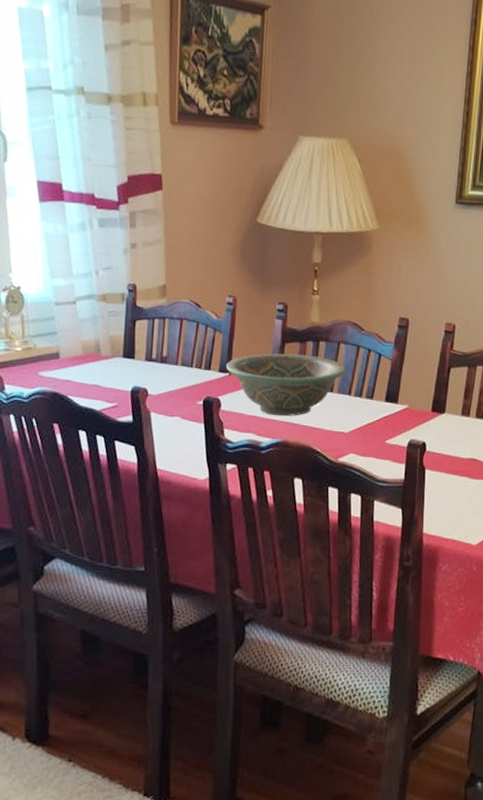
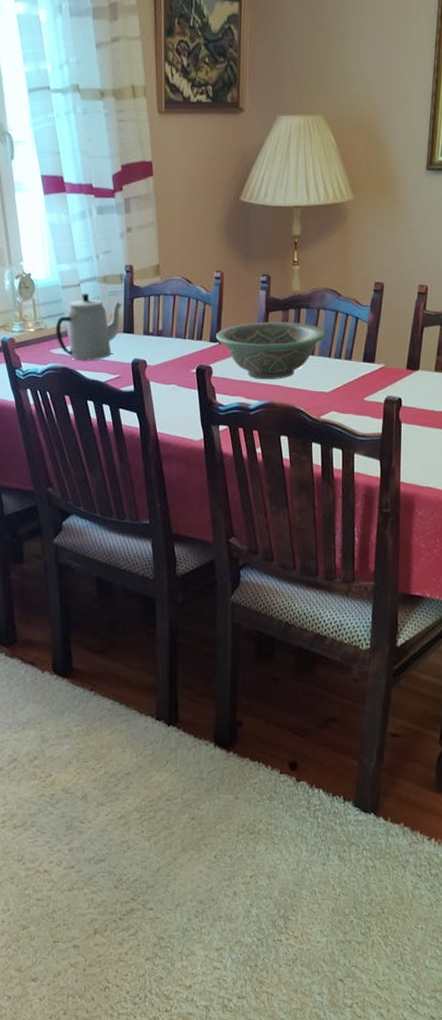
teapot: none [45,311,123,387] -> present [55,293,122,361]

